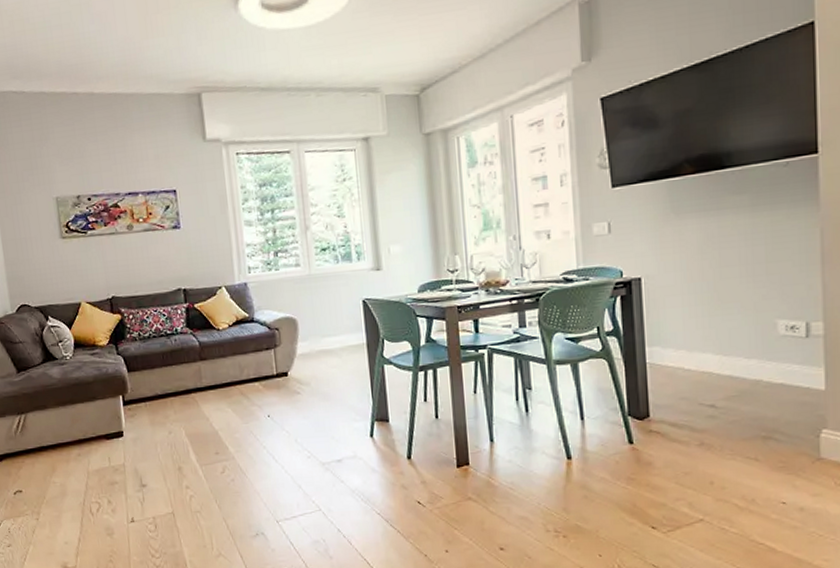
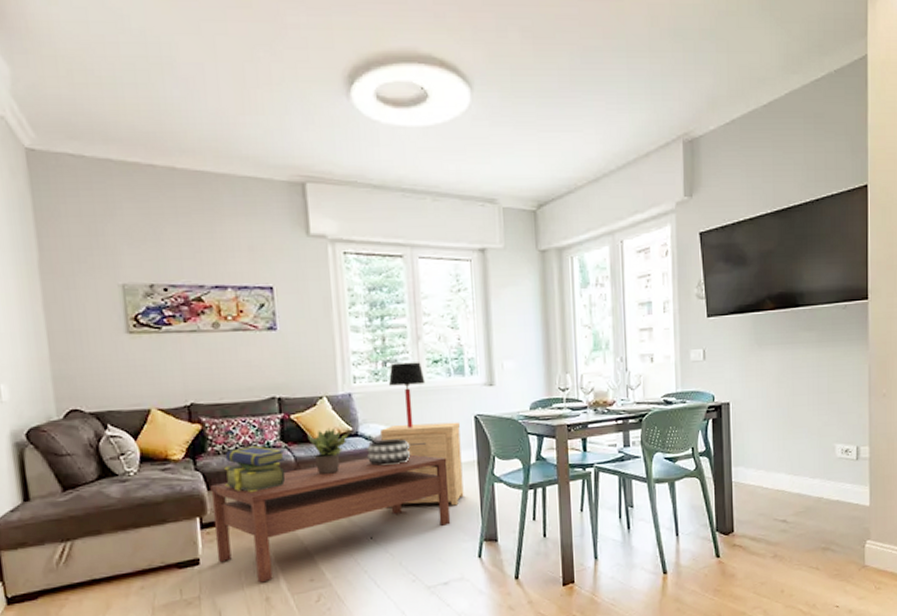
coffee table: none [130,338,343,454] -> present [210,454,451,583]
stack of books: none [141,332,192,375] -> present [224,446,286,493]
potted plant: none [209,314,246,358] -> present [307,427,349,474]
decorative bowl: none [262,323,303,349] -> present [367,438,411,466]
side table: none [274,306,355,388] -> present [381,422,464,507]
table lamp: none [280,251,315,313] -> present [389,362,426,428]

